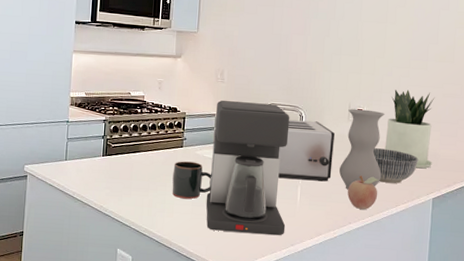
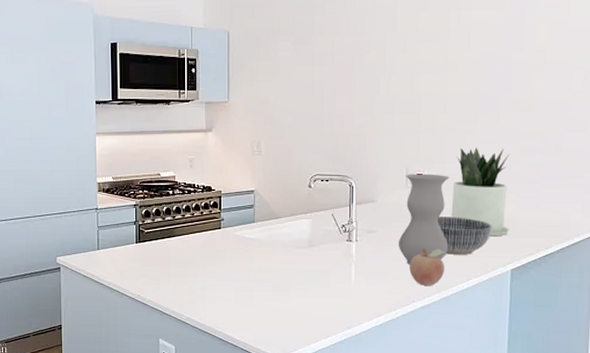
mug: present [172,161,212,199] -> none [212,243,255,284]
coffee maker: present [206,100,290,236] -> none [250,174,340,319]
toaster: present [278,119,335,182] -> none [328,191,391,257]

